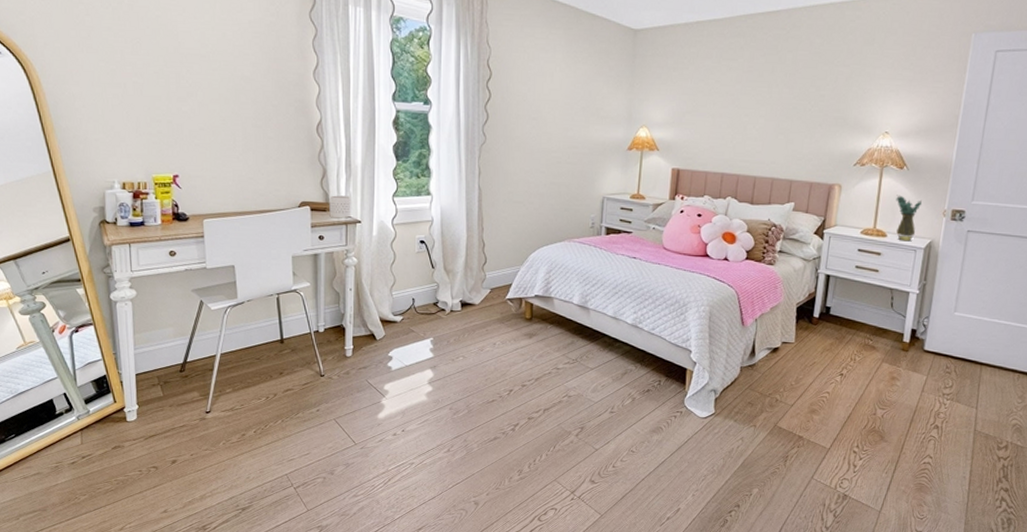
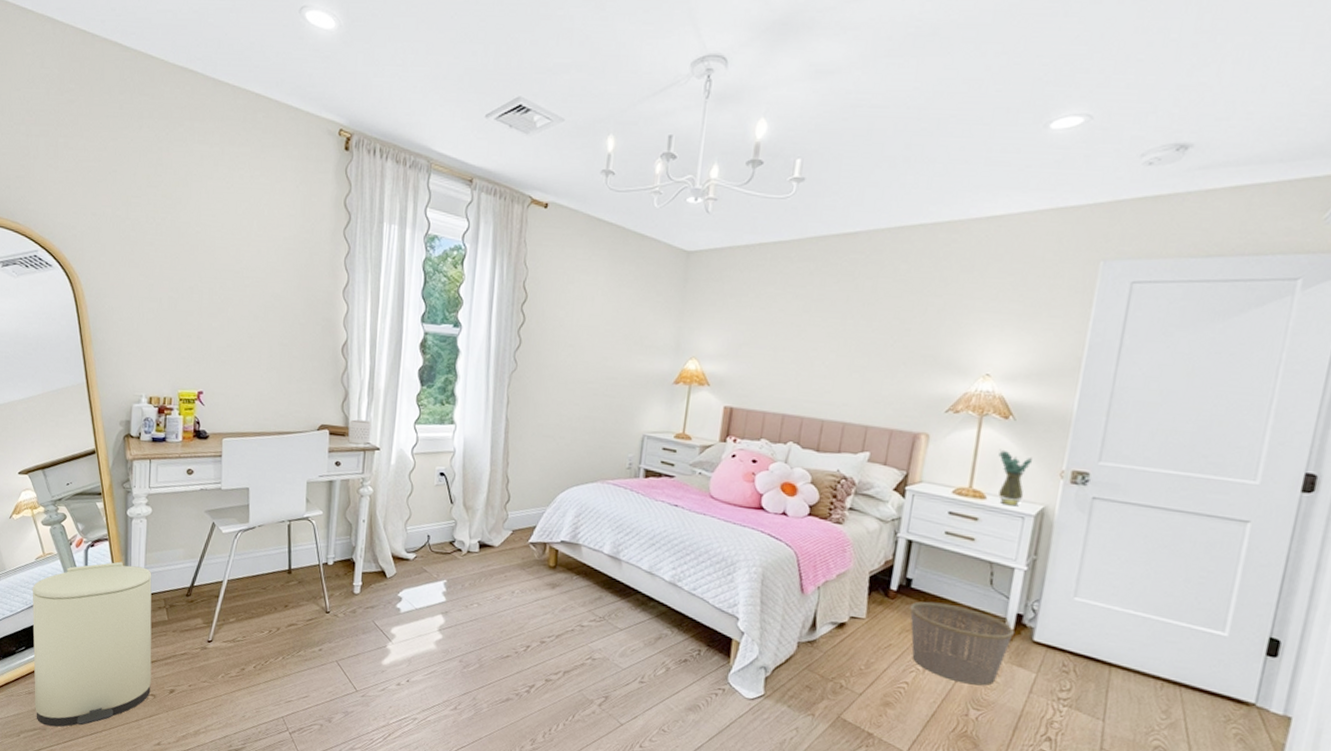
pedal bin: none [16,344,152,507] -> present [32,561,152,727]
basket: none [829,324,910,390] -> present [910,601,1014,686]

